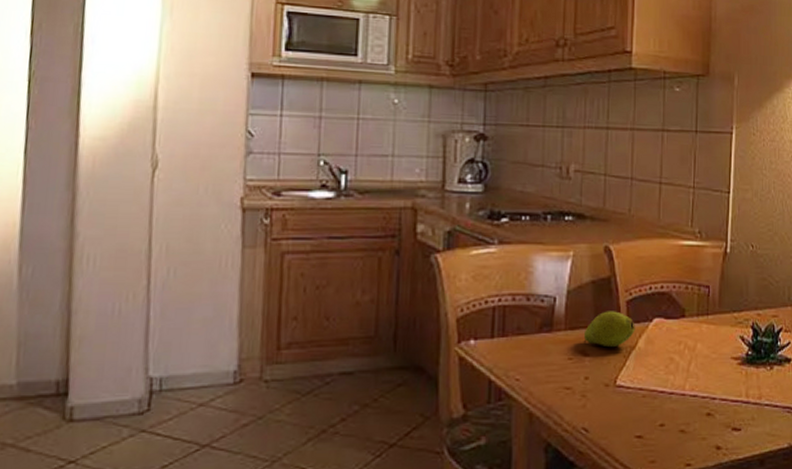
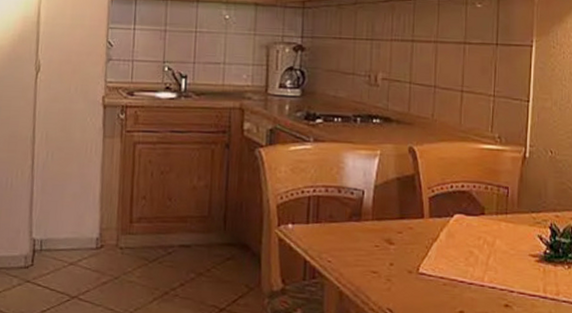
fruit: present [583,311,635,348] -> none [389,205,437,239]

